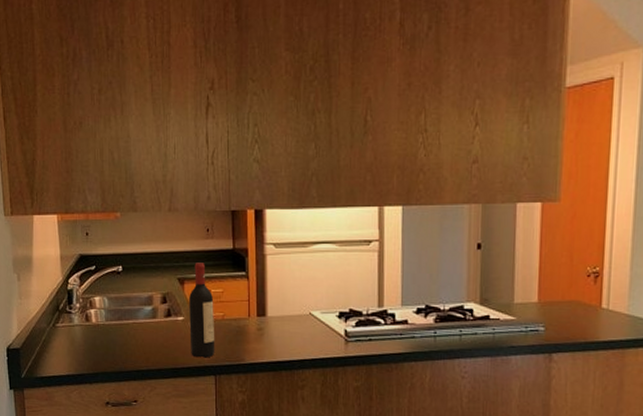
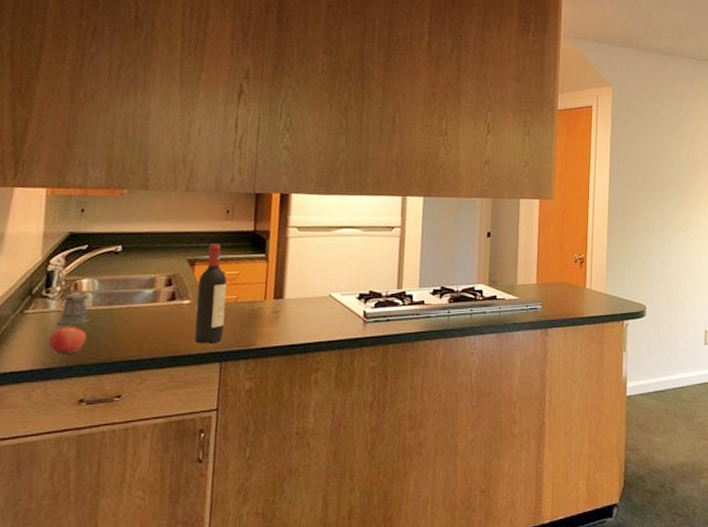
pepper shaker: none [72,307,105,338] -> present [48,290,90,325]
pomegranate: none [77,338,105,362] -> present [48,325,87,354]

